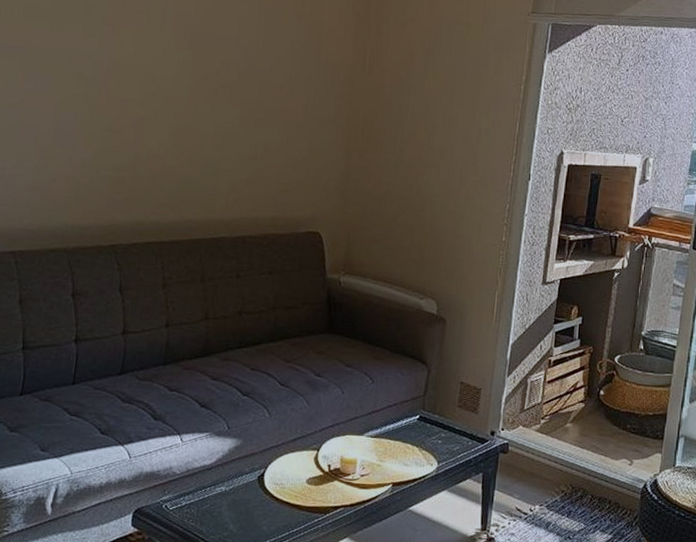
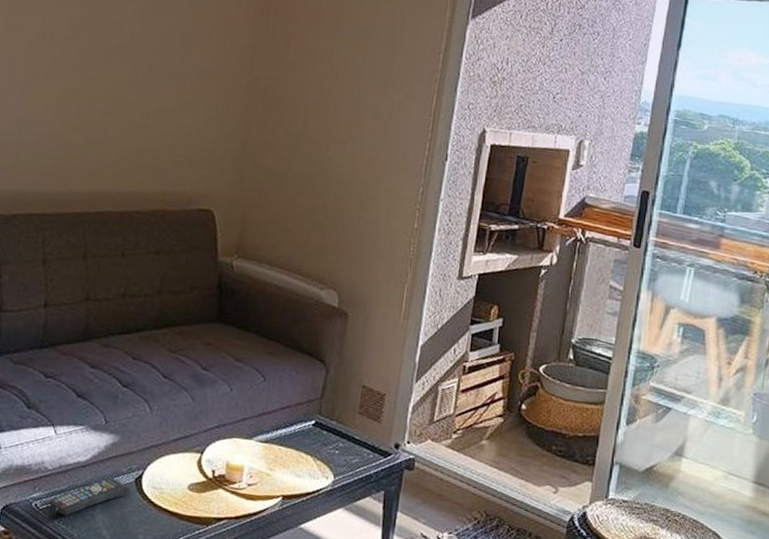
remote control: none [178,477,255,514] -> present [48,477,132,516]

